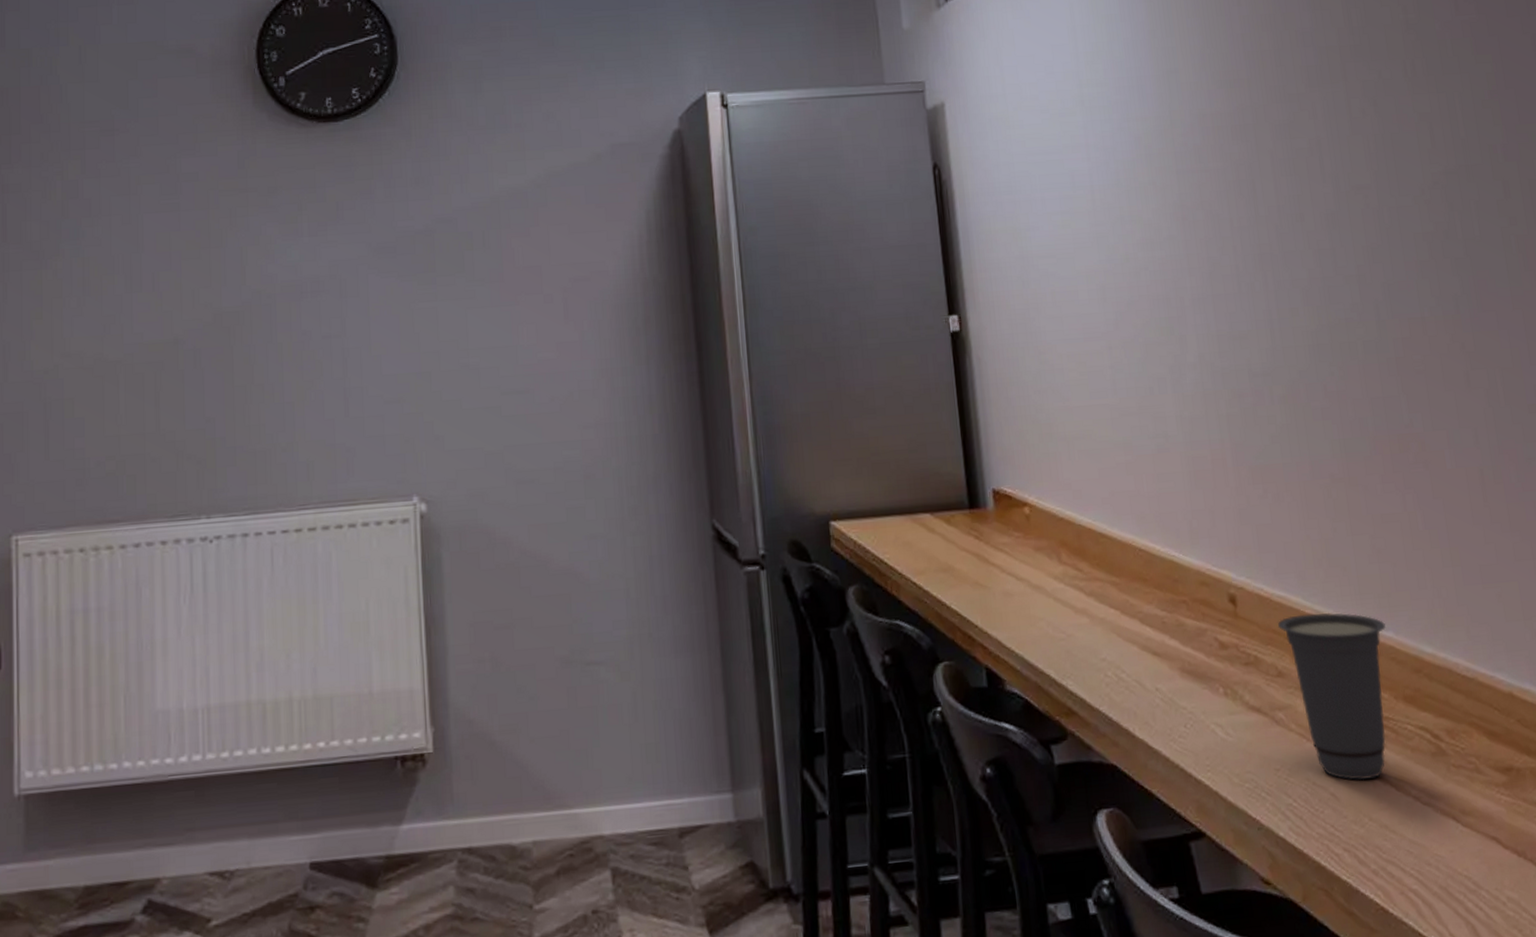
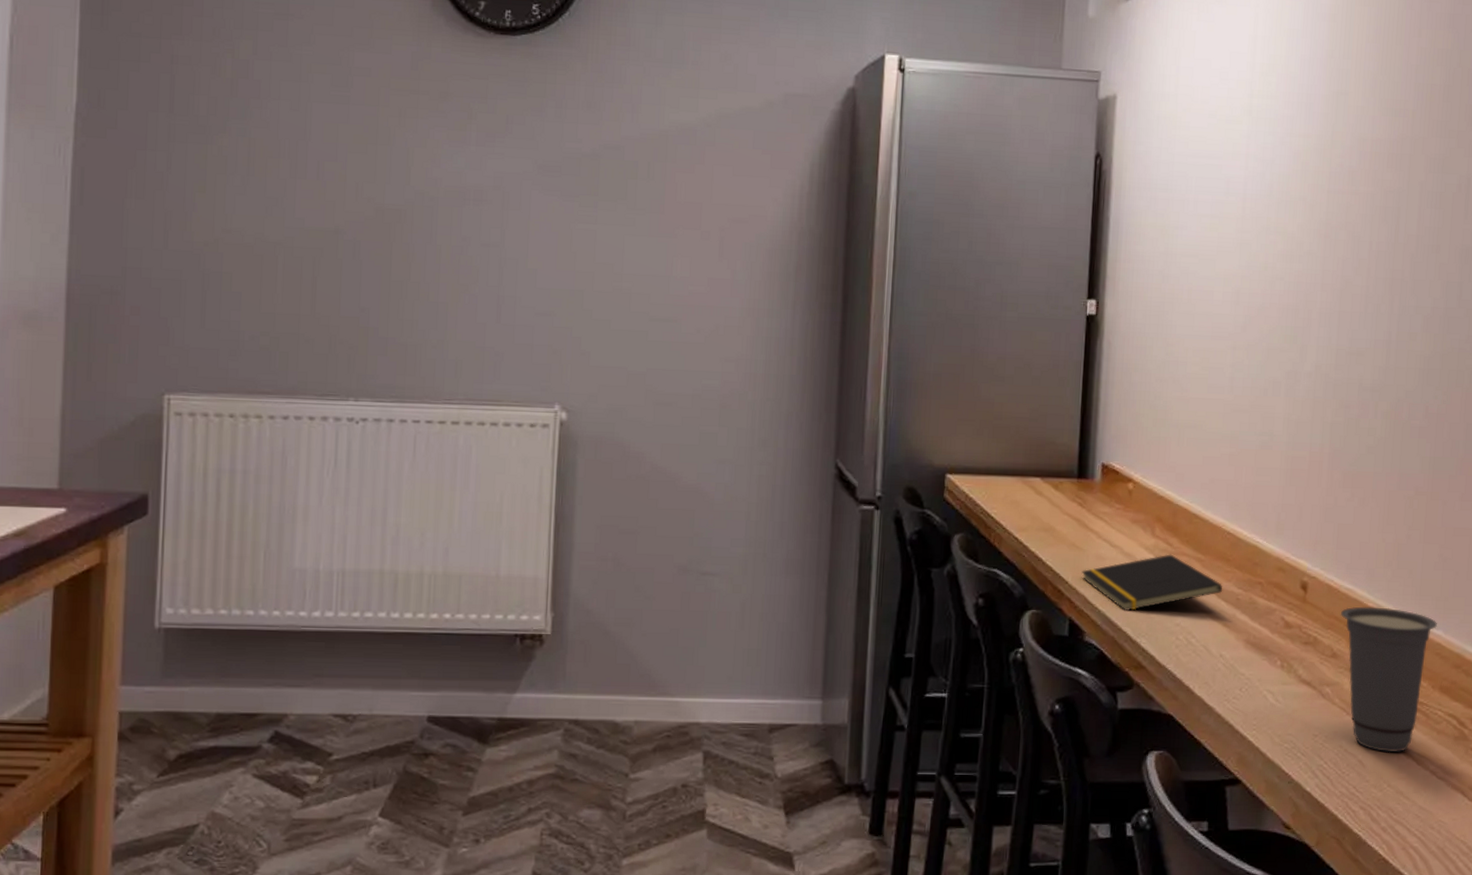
notepad: none [990,581,1146,652] -> present [1081,554,1223,612]

